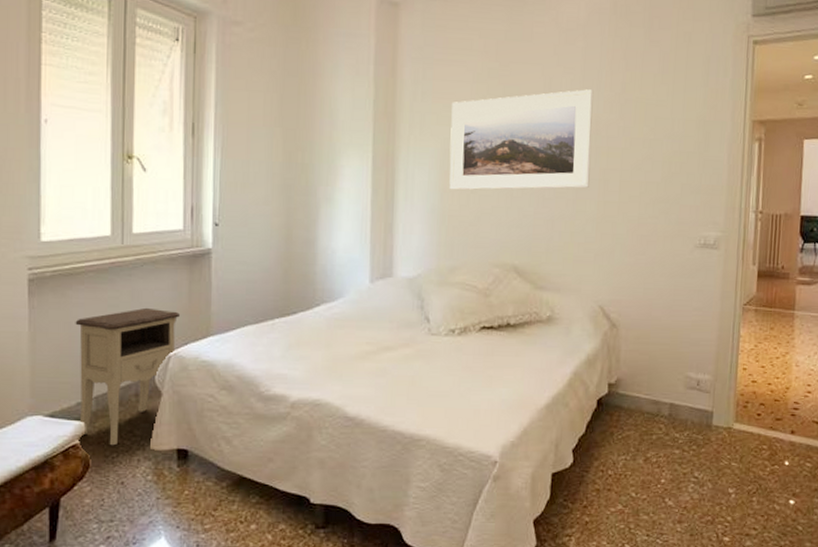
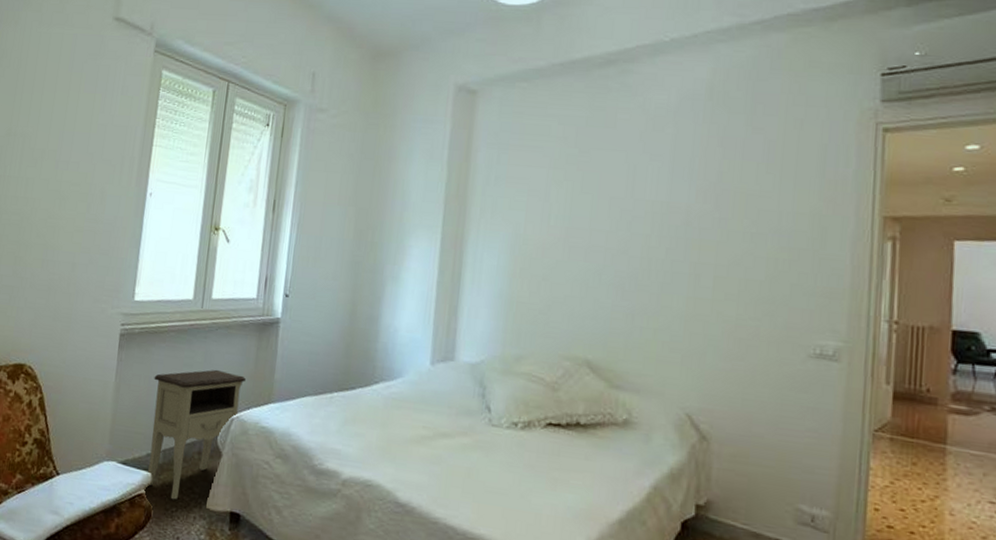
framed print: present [449,89,594,190] -> none [519,177,684,283]

